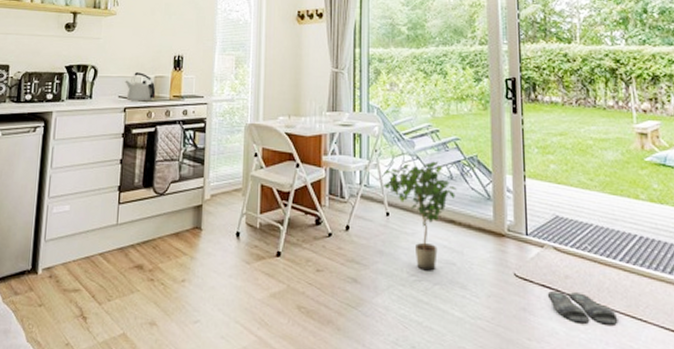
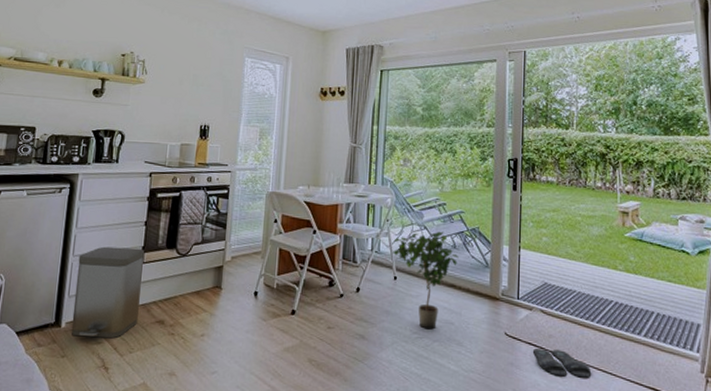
pedal bin: none [48,187,121,286] -> present [71,246,145,339]
kettle: present [125,72,156,103] -> none [151,139,182,168]

